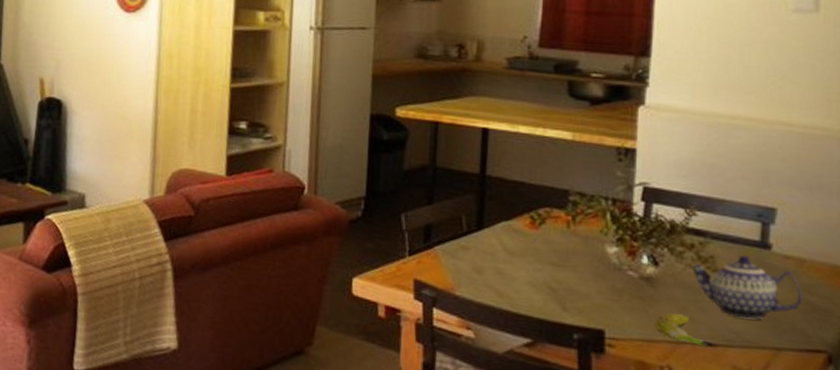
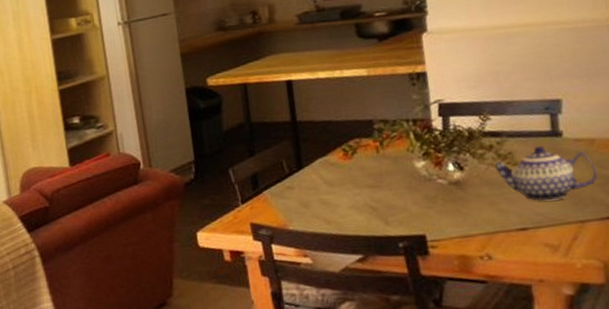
banana: present [655,312,712,347] -> none [469,207,524,232]

